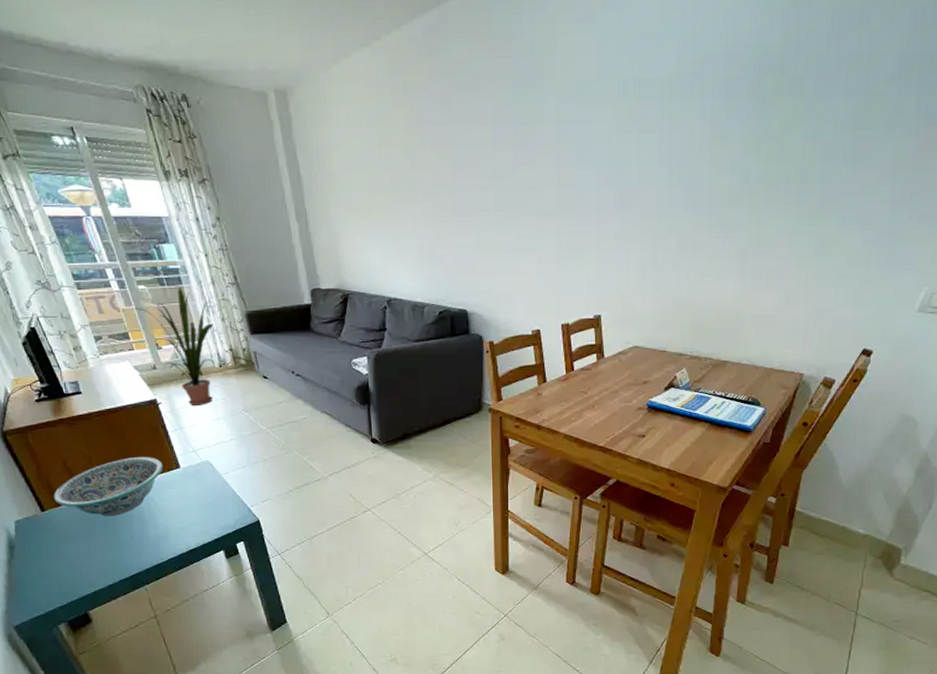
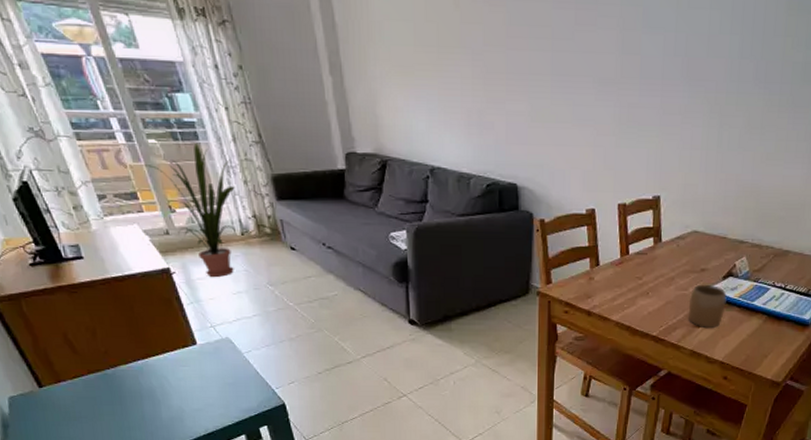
decorative bowl: present [53,456,163,517] -> none [52,330,177,395]
mug: none [633,395,669,438] -> present [688,284,727,329]

